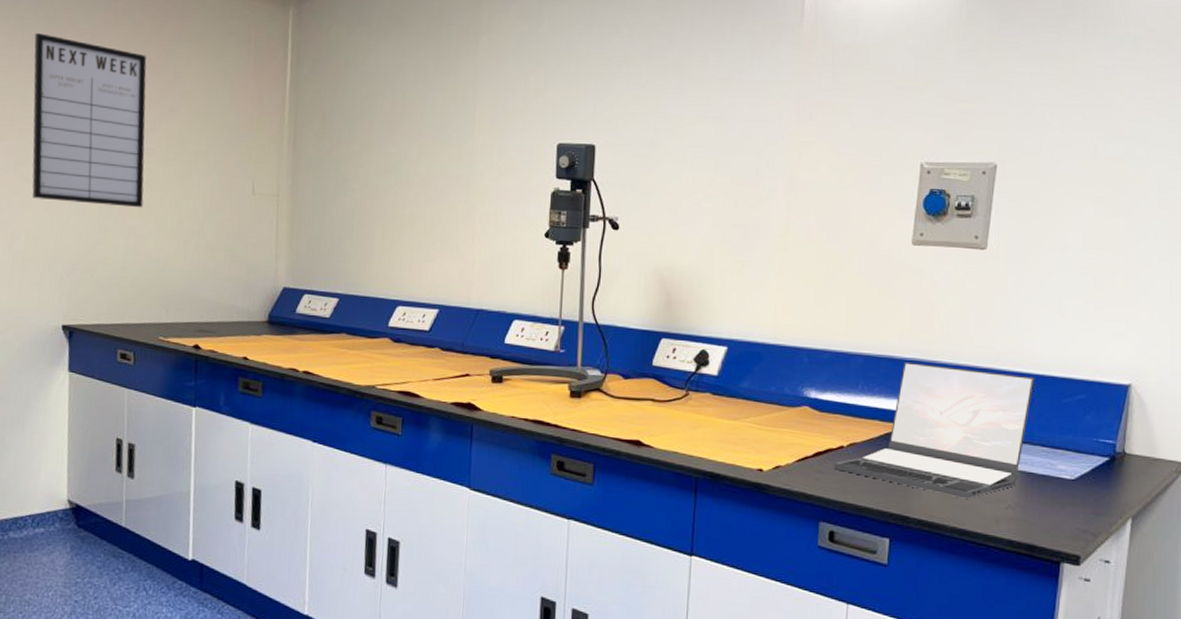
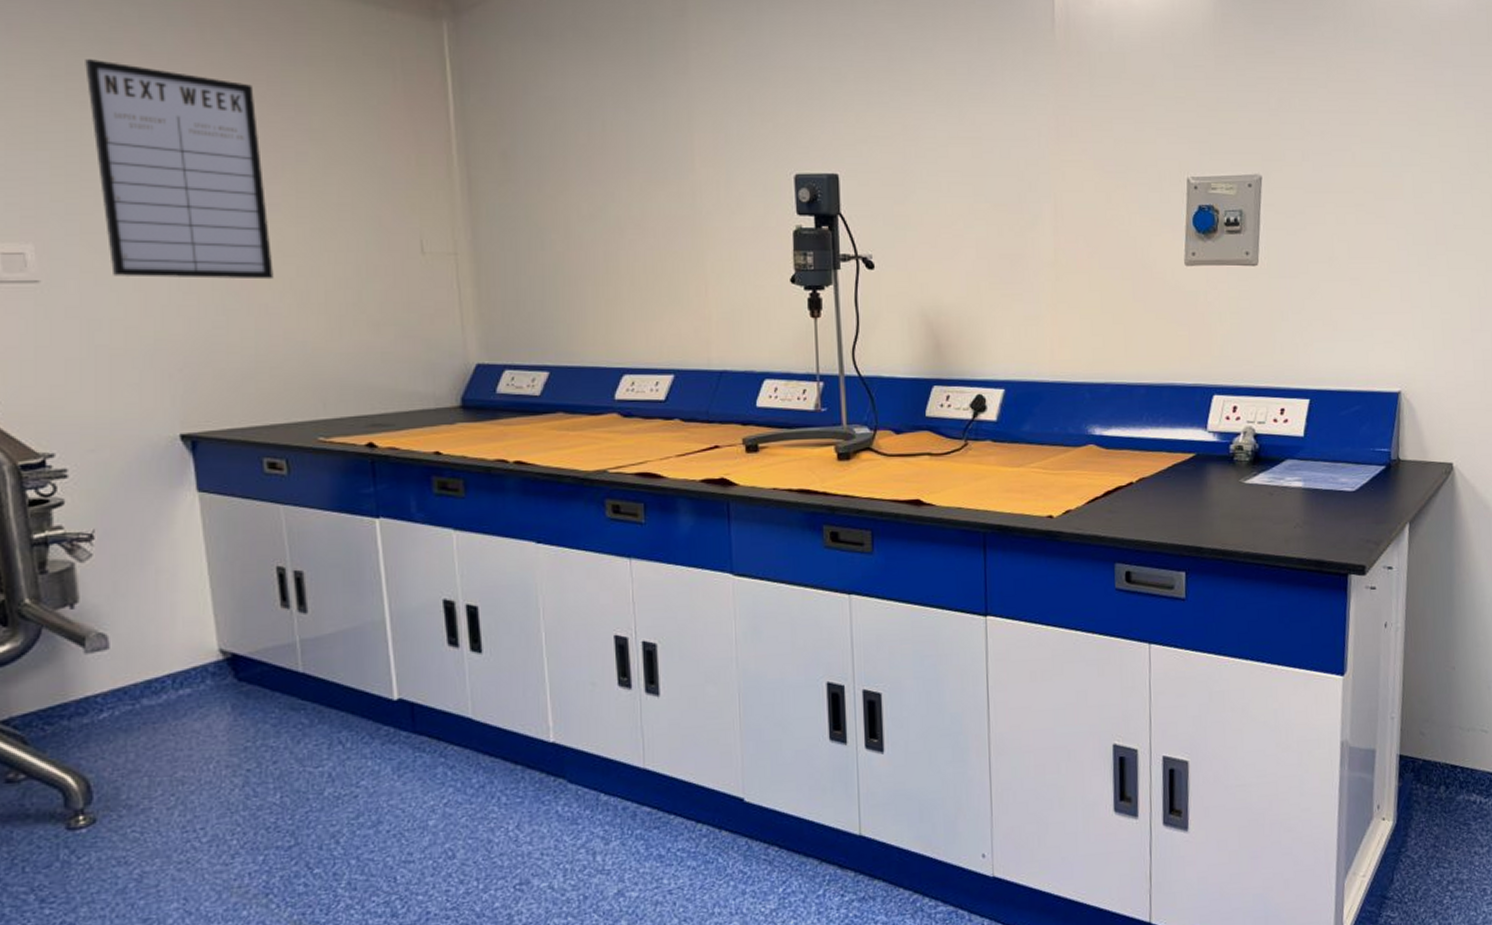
laptop: present [834,361,1035,499] -> none [1125,388,1313,522]

